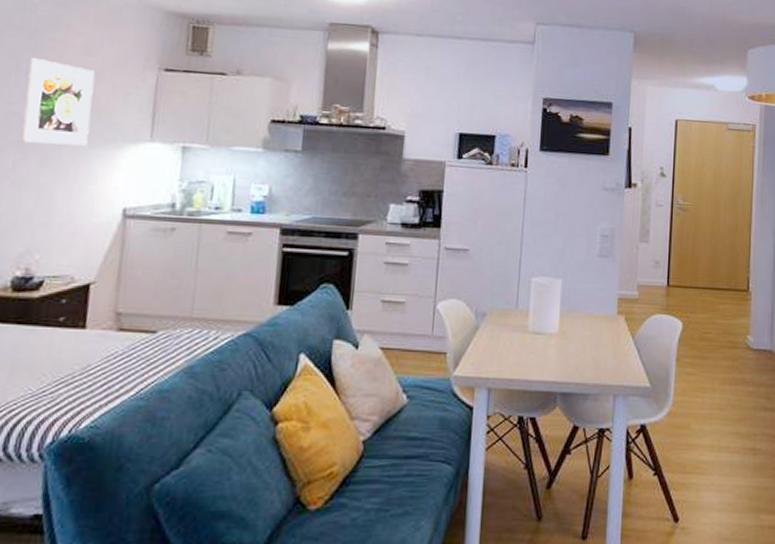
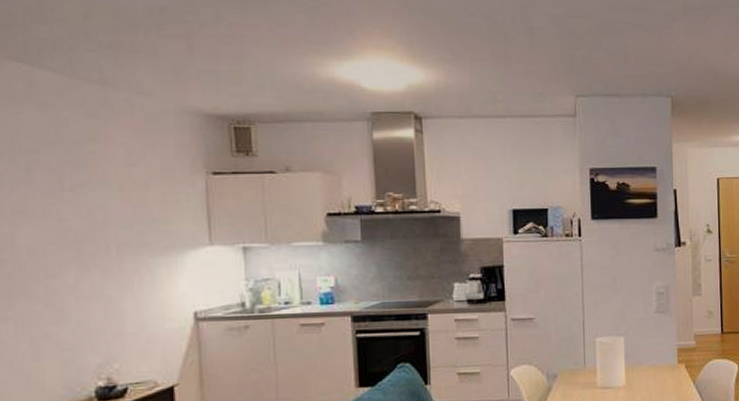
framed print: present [21,57,95,146] -> none [74,172,147,257]

